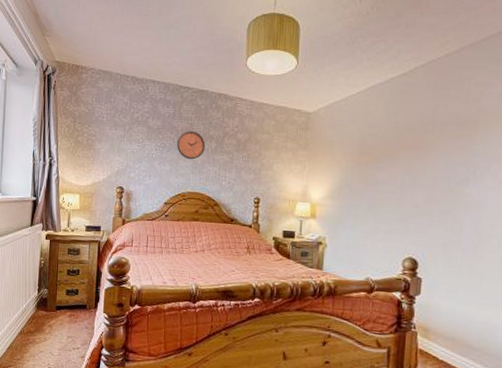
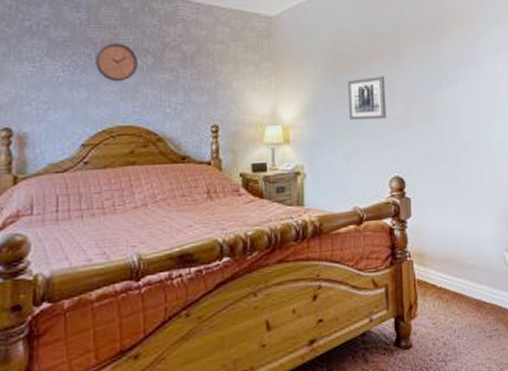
wall art: none [371,167,409,206] -> present [348,76,387,120]

